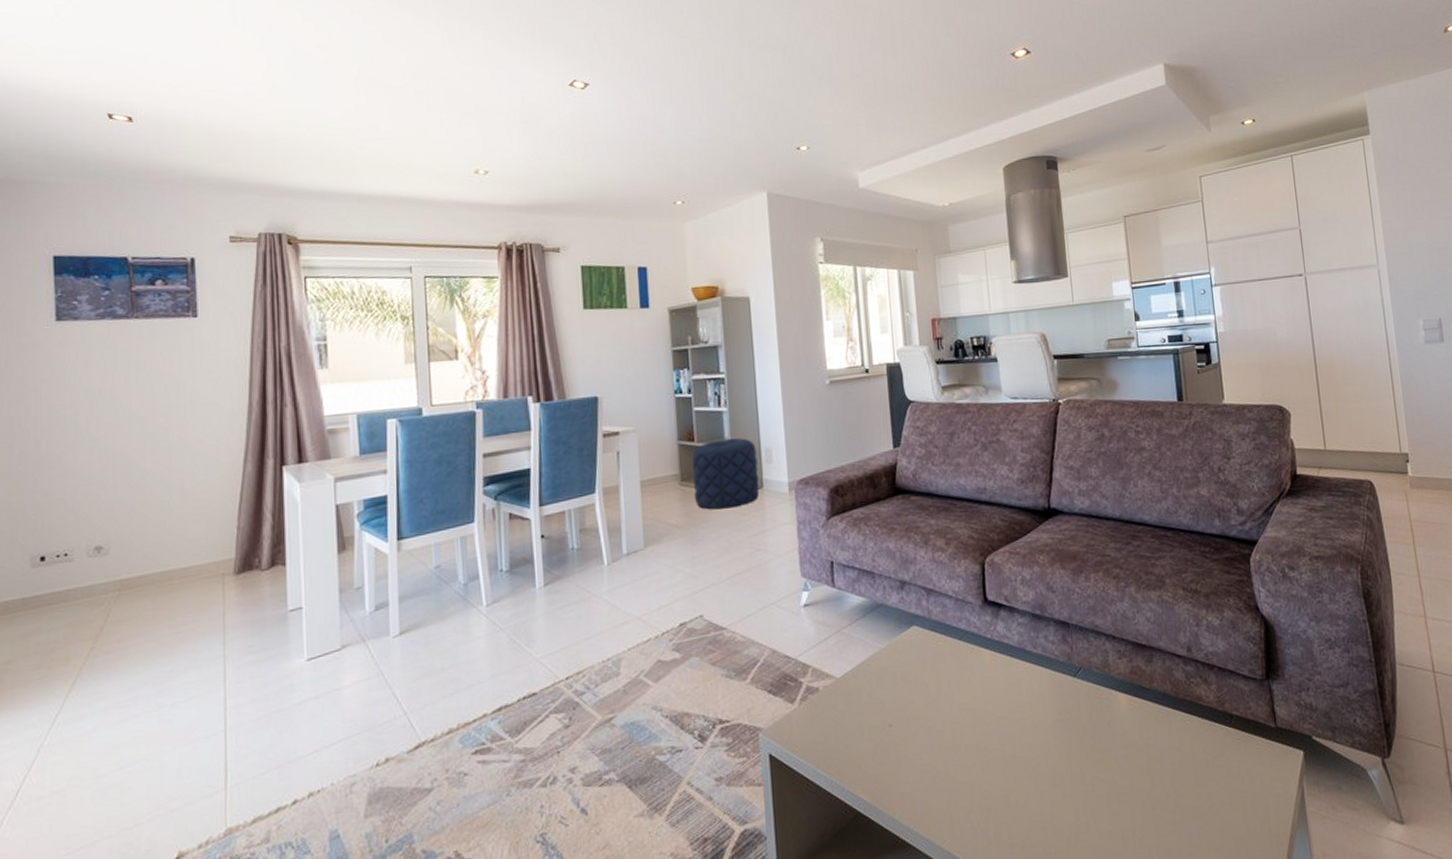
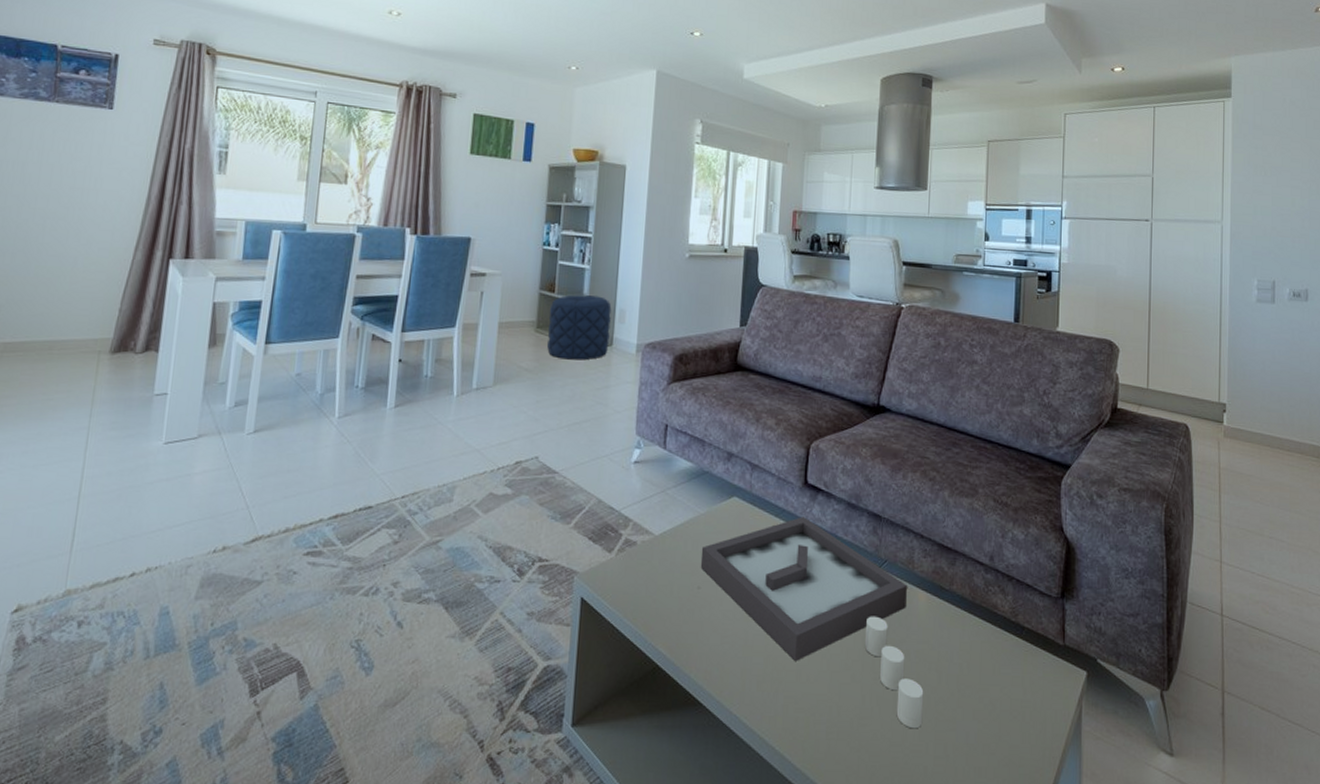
decorative tray: none [887,636,1108,786] -> present [700,517,907,661]
candle: none [1069,726,1142,837] -> present [865,616,924,729]

